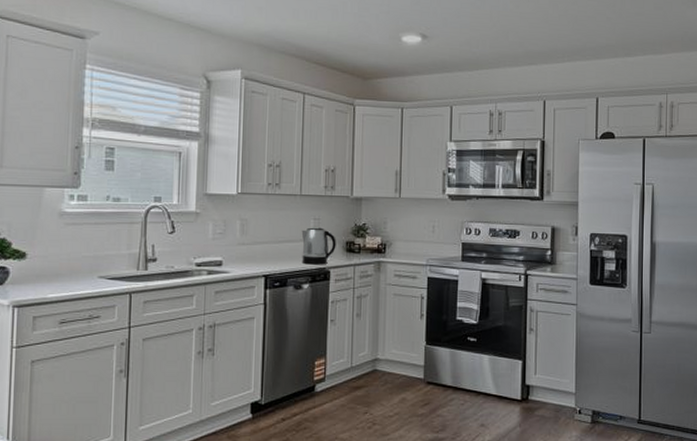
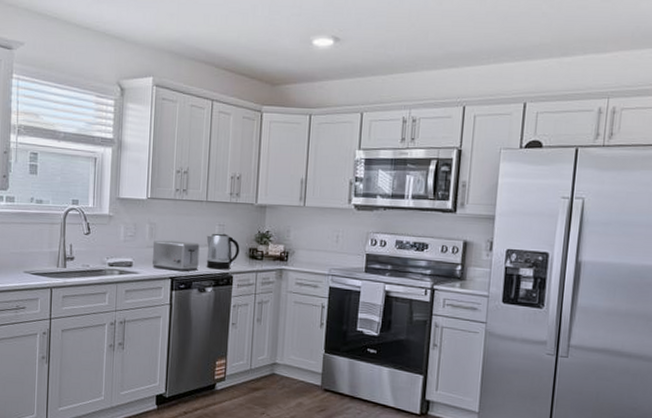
toaster: none [243,236,294,269] -> present [152,240,200,272]

